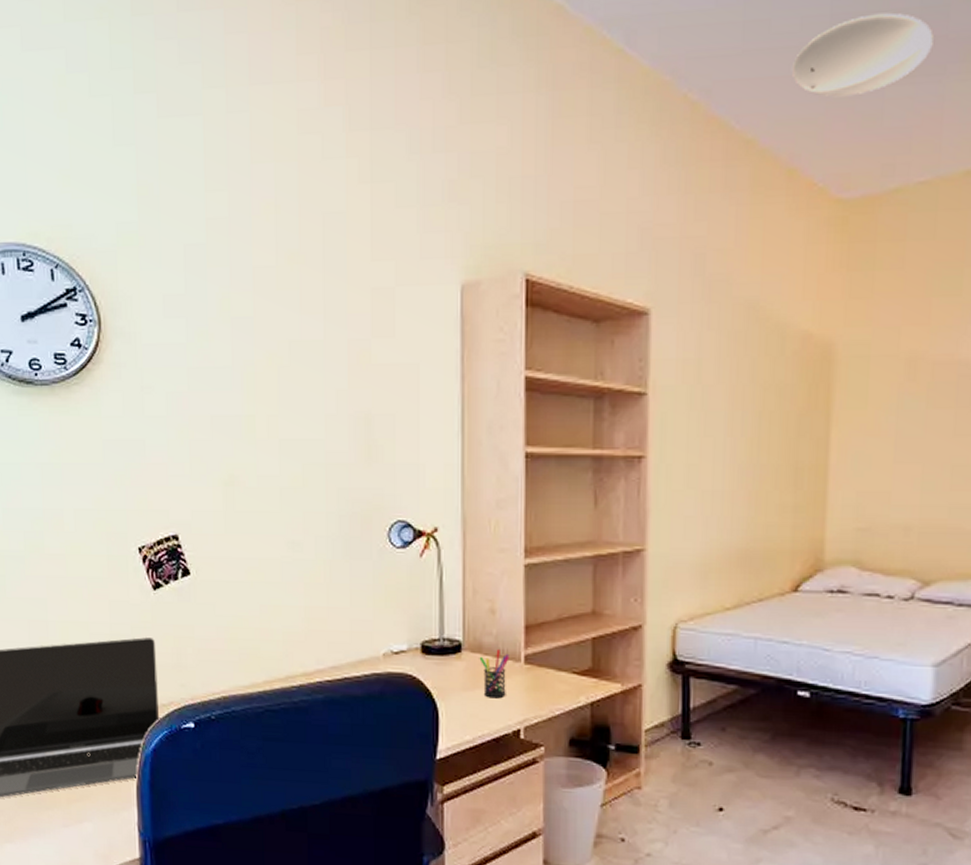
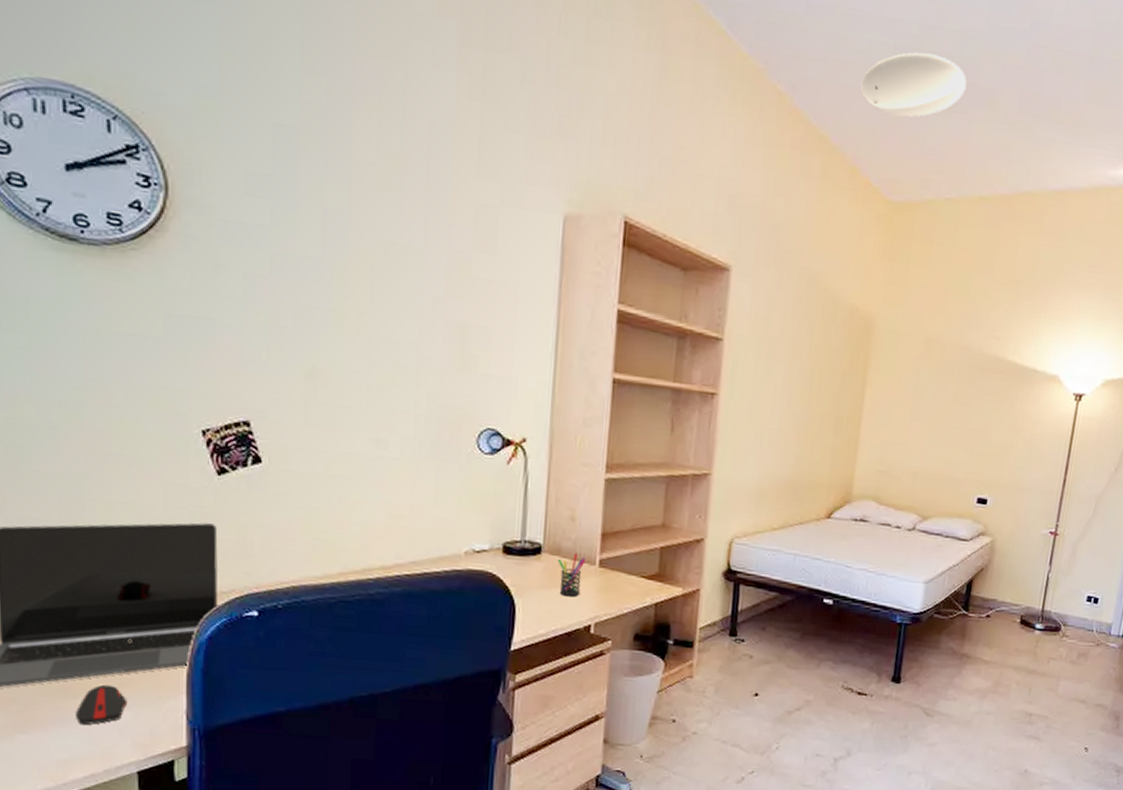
computer mouse: none [49,796,89,836] -> present [76,684,128,726]

